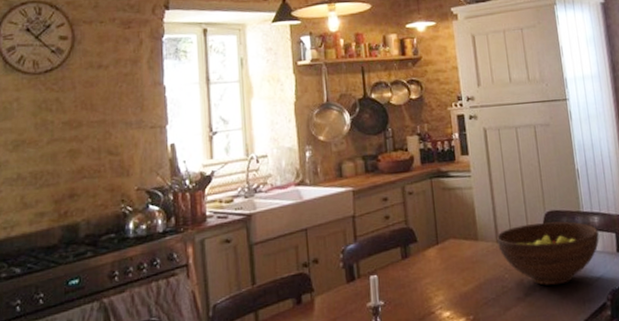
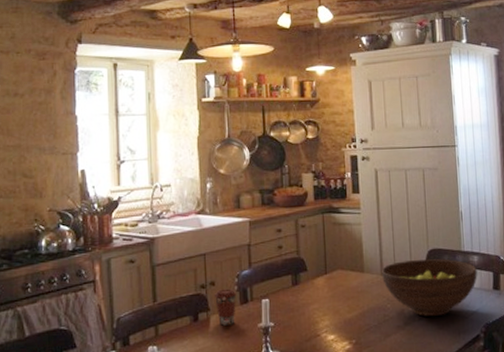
coffee cup: none [317,265,343,308] -> present [214,288,237,326]

